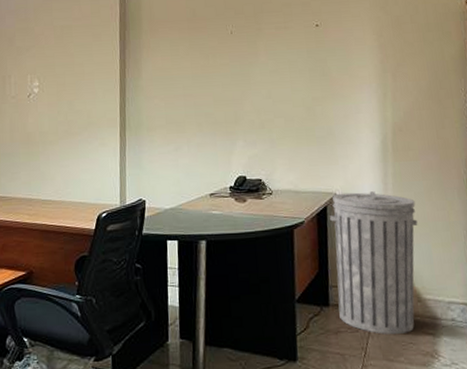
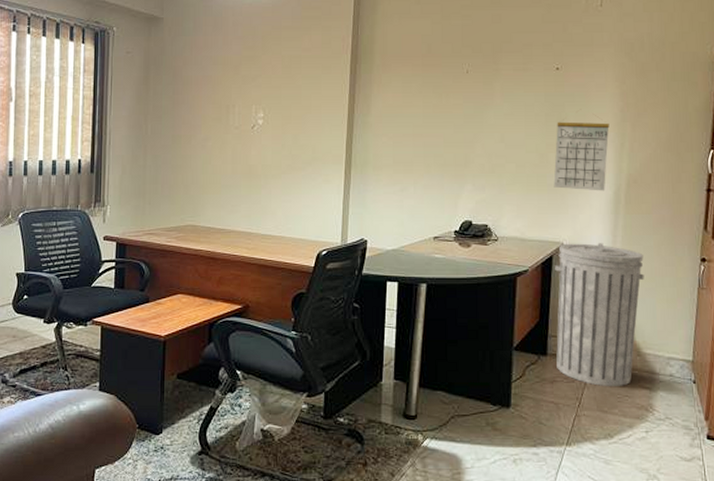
calendar: none [320,69,373,141] -> present [553,116,609,191]

